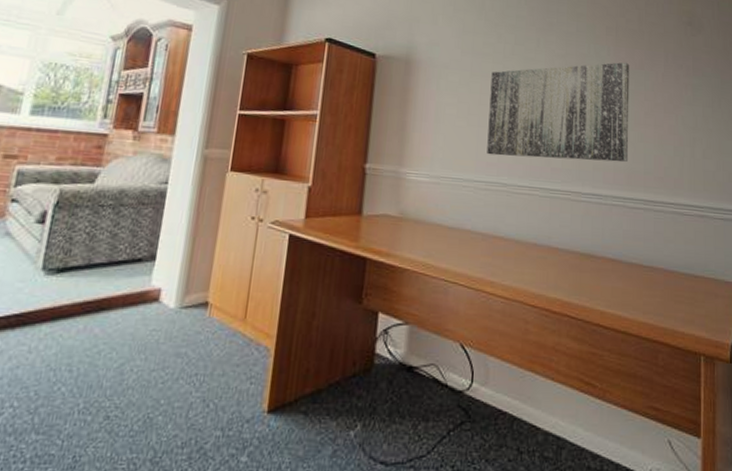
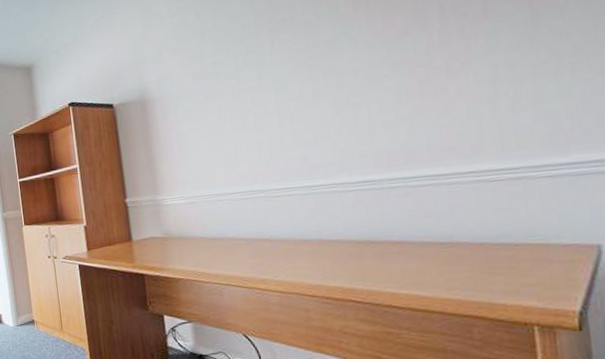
wall art: present [487,62,630,162] -> none [226,32,404,167]

